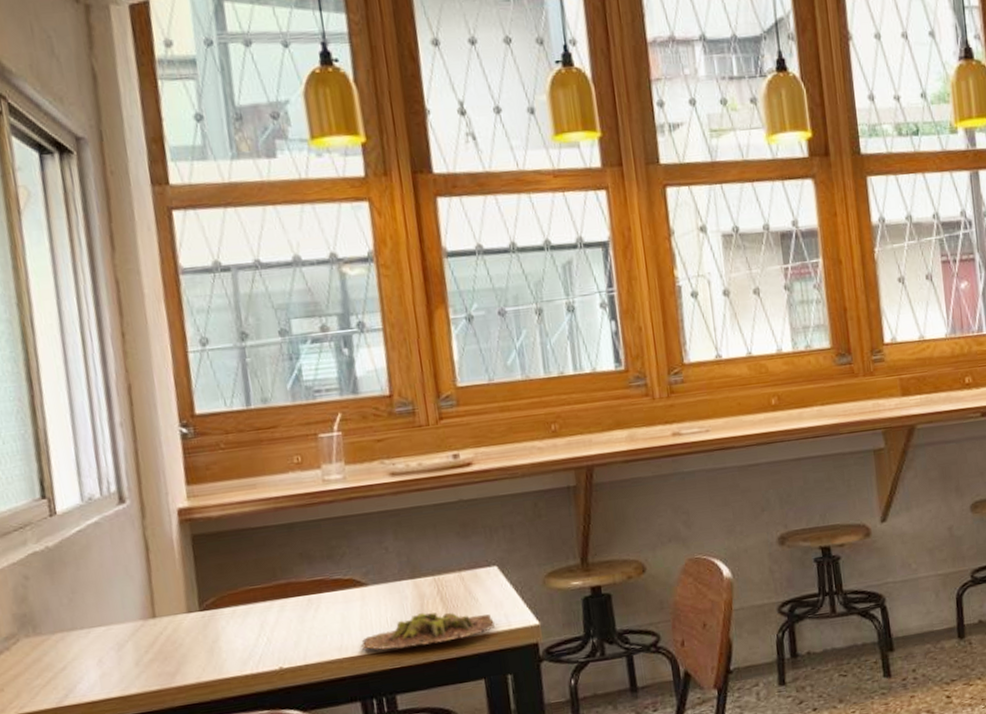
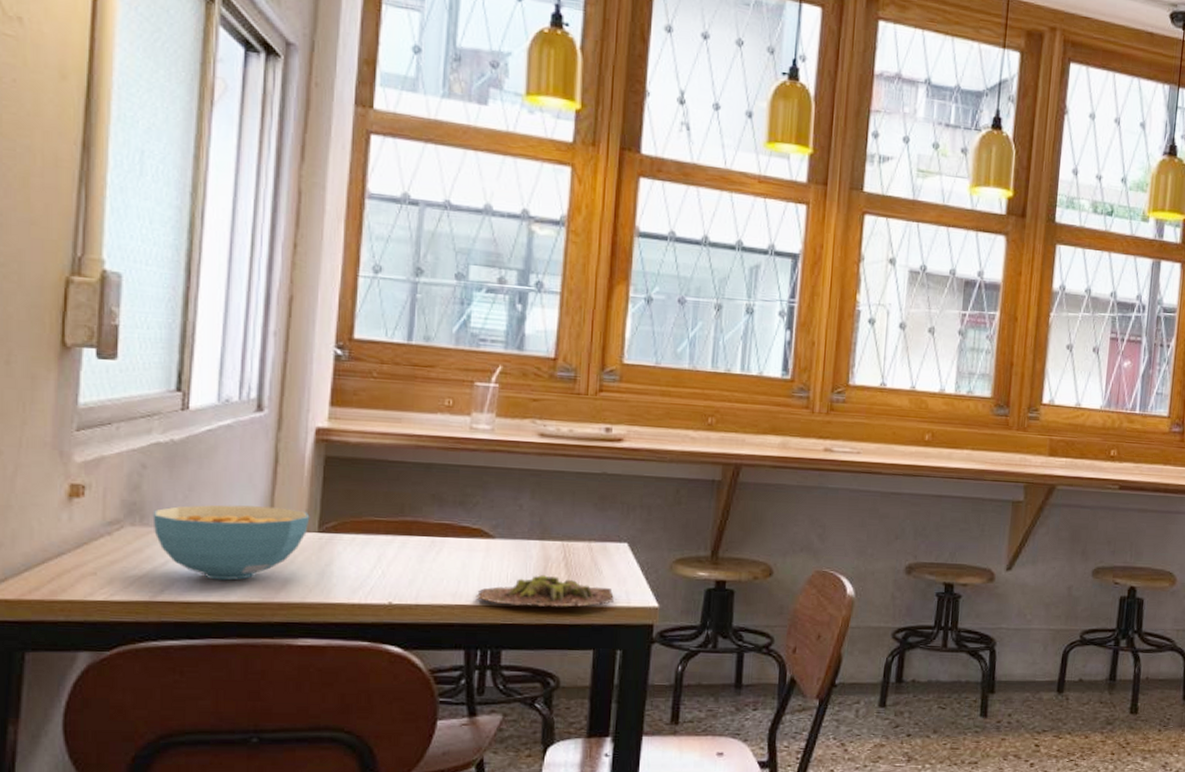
cereal bowl: none [43,593,190,676] -> present [152,504,310,581]

